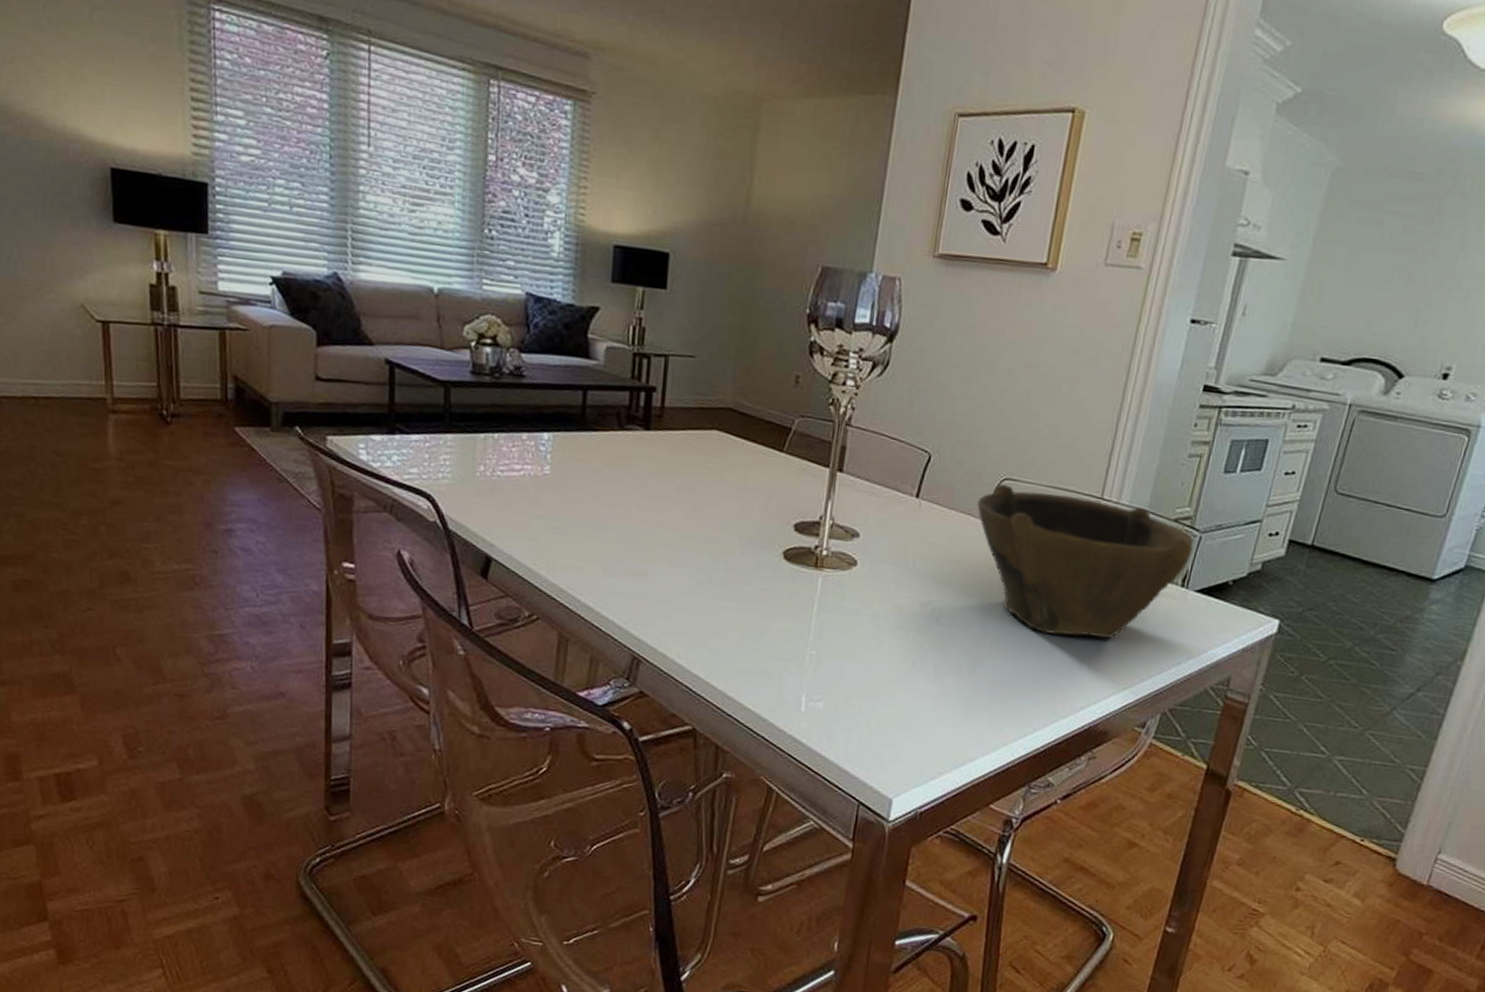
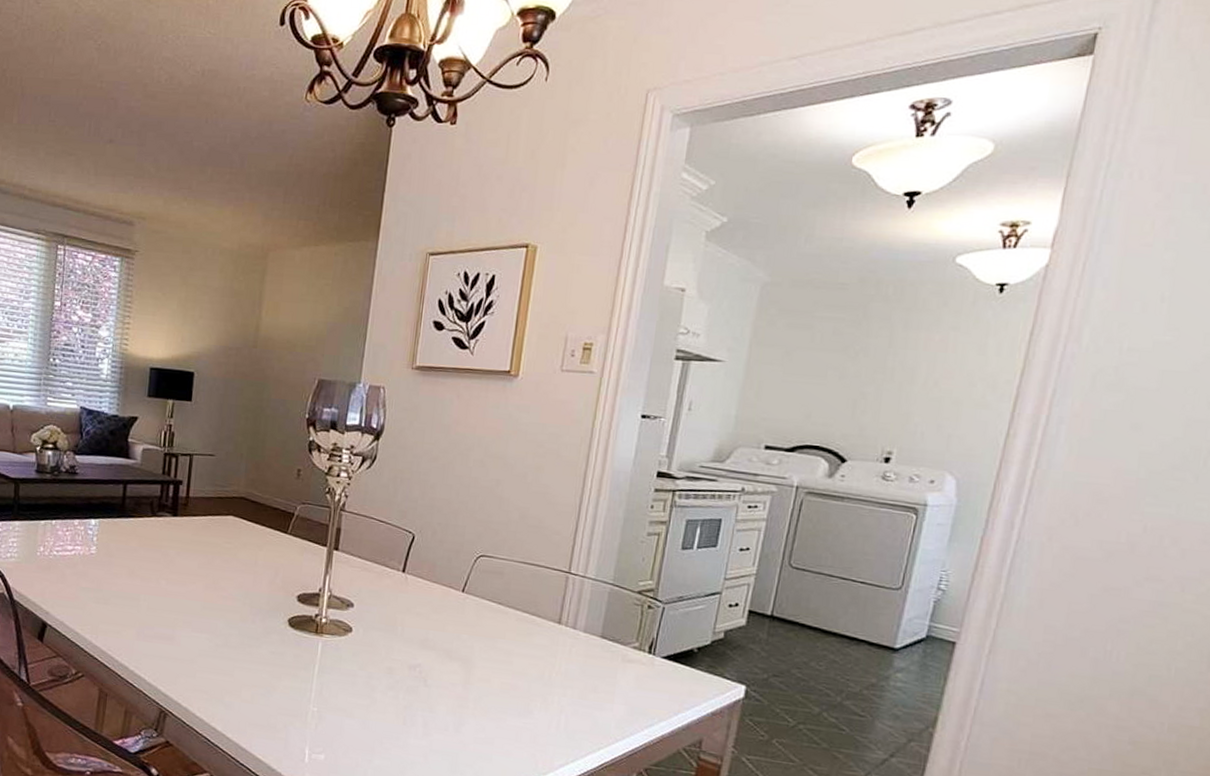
bowl: present [977,484,1194,639] -> none [456,560,658,701]

